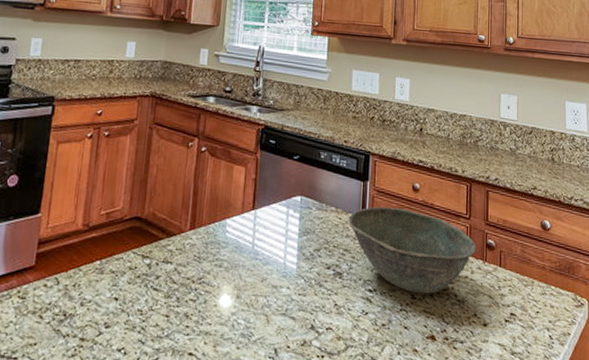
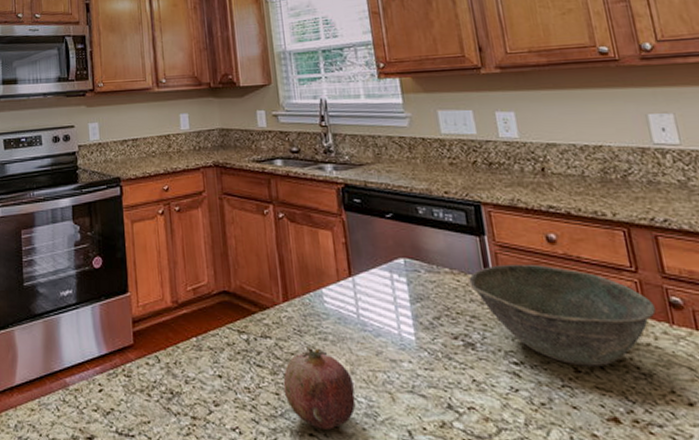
fruit: none [173,272,237,349] -> present [283,346,356,430]

